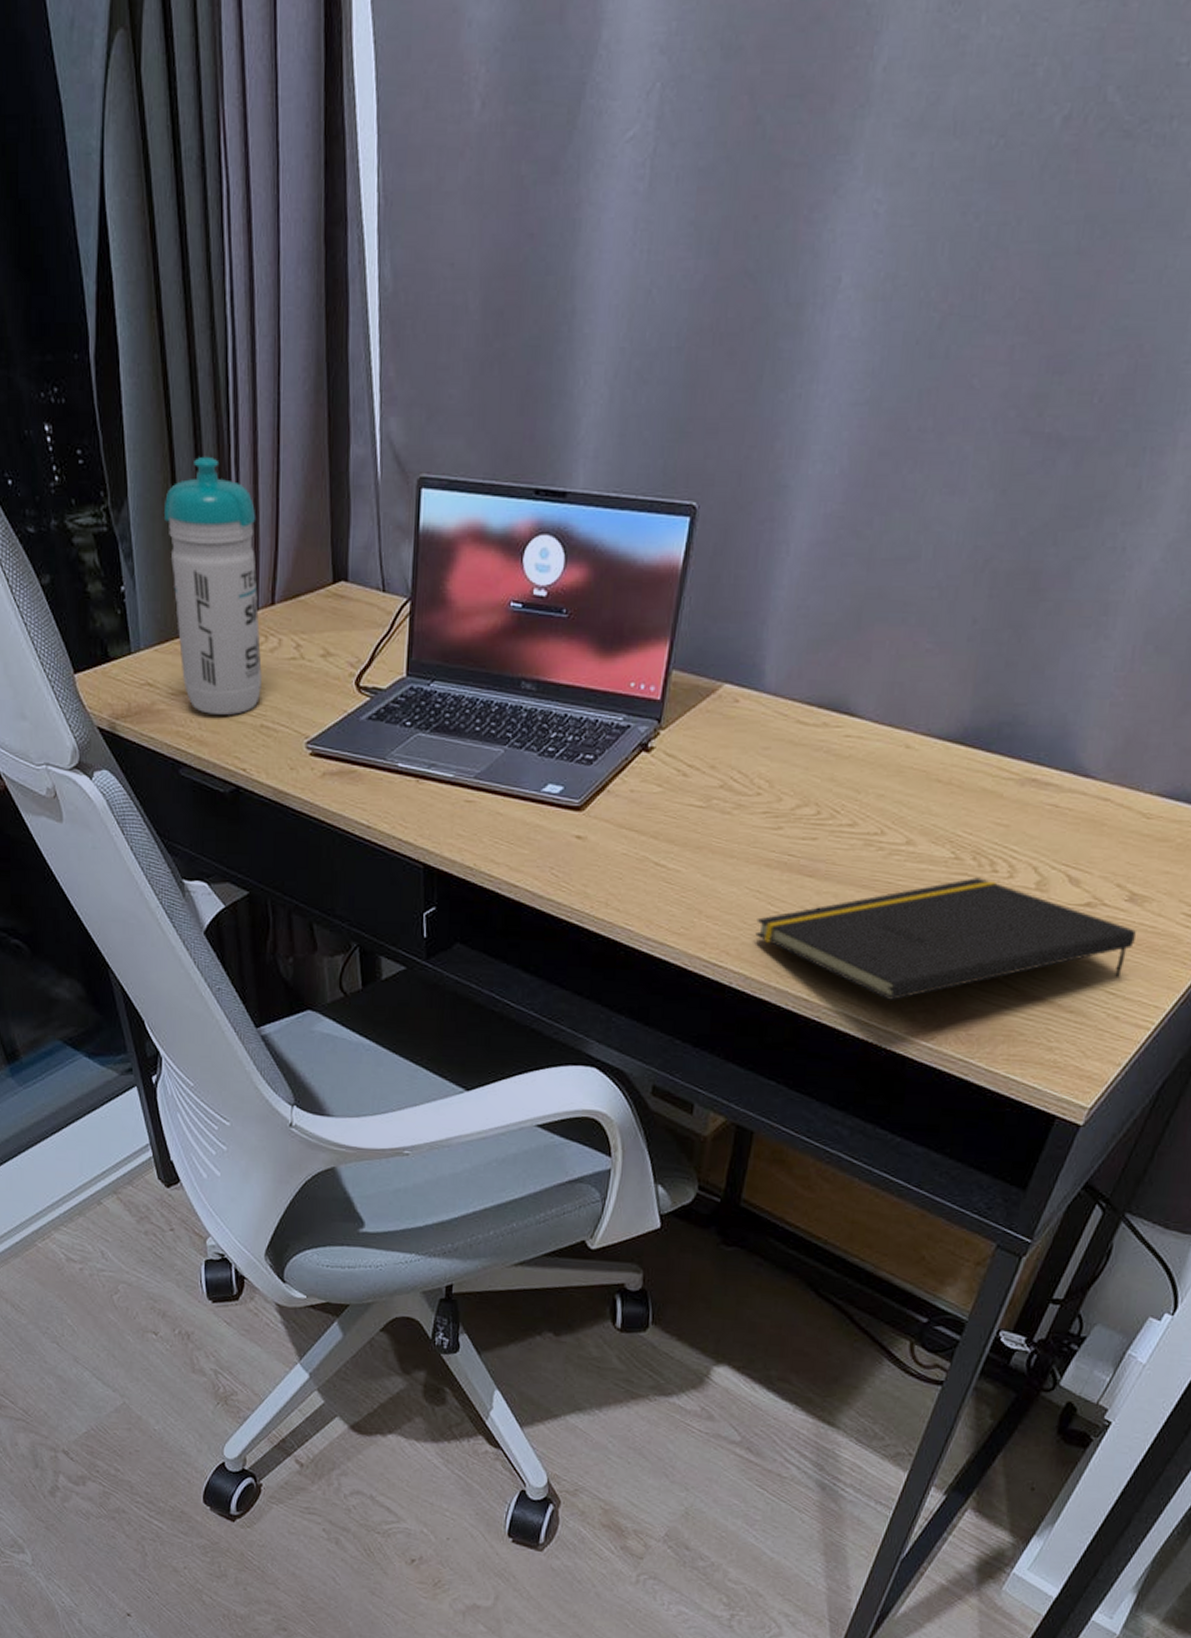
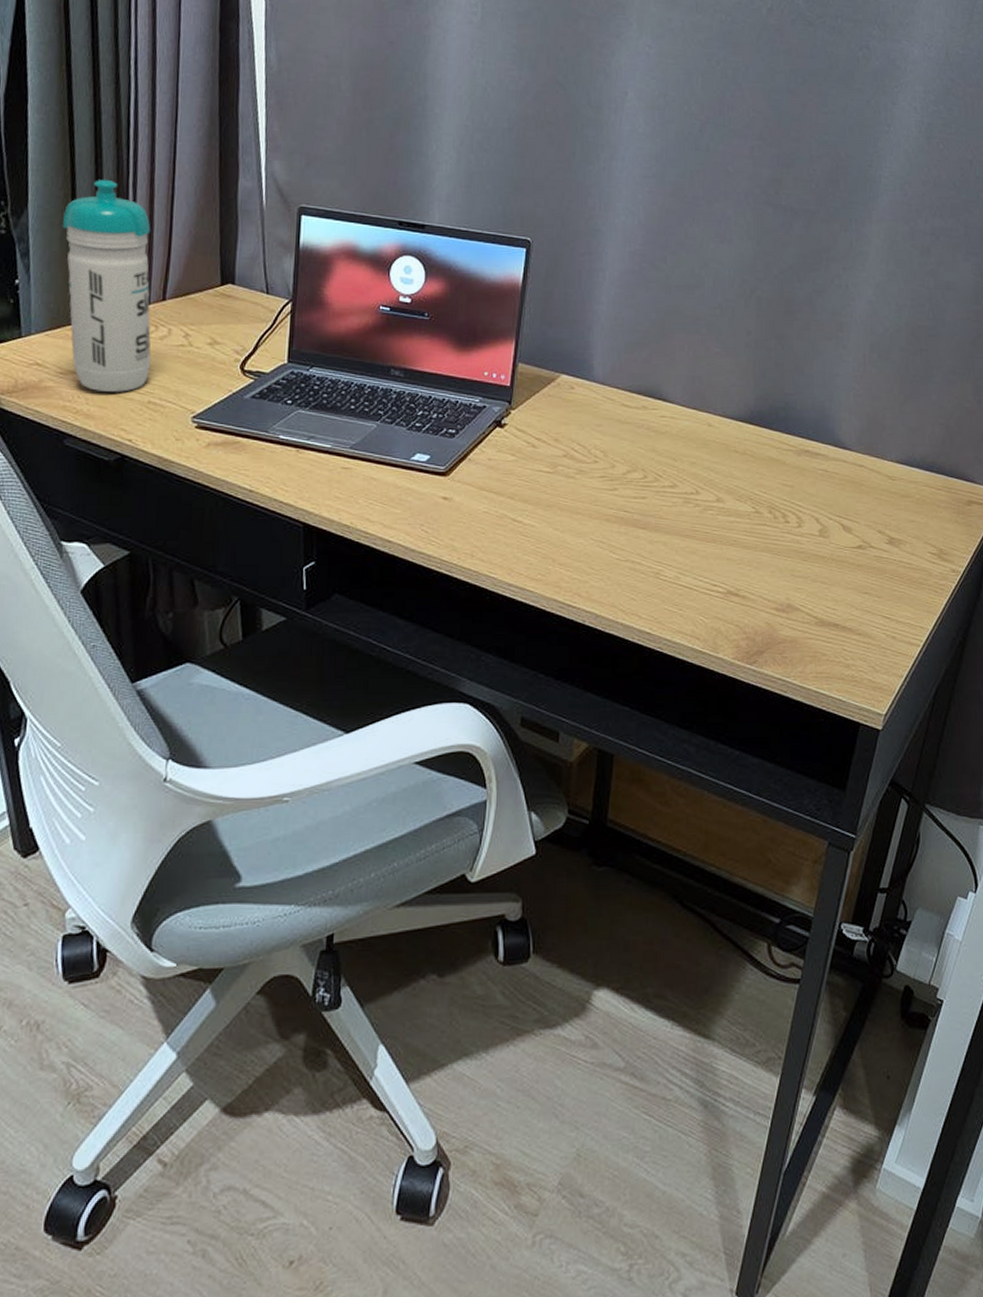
notepad: present [755,877,1136,1000] -> none [602,527,898,630]

